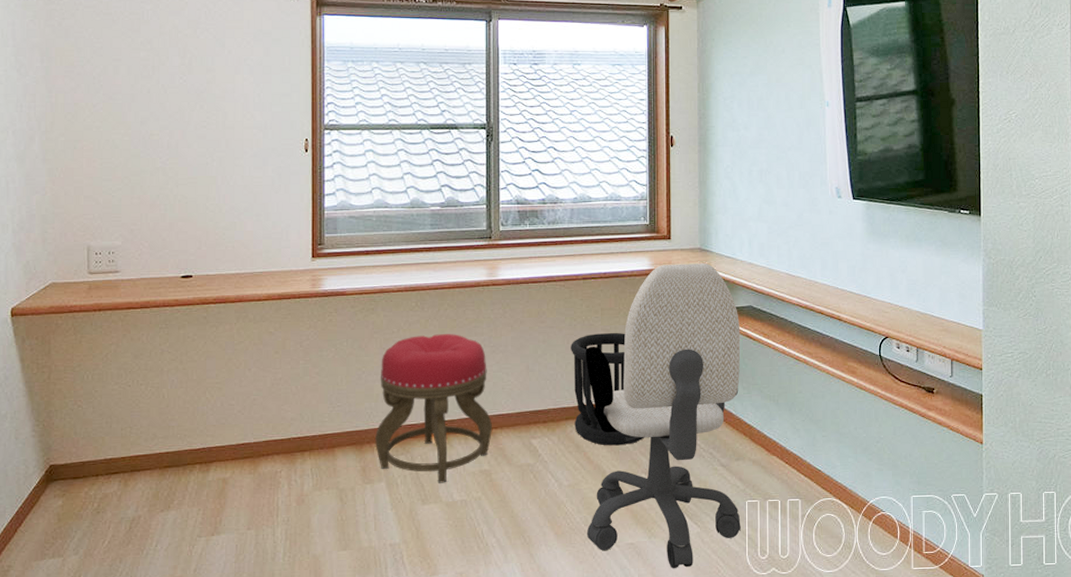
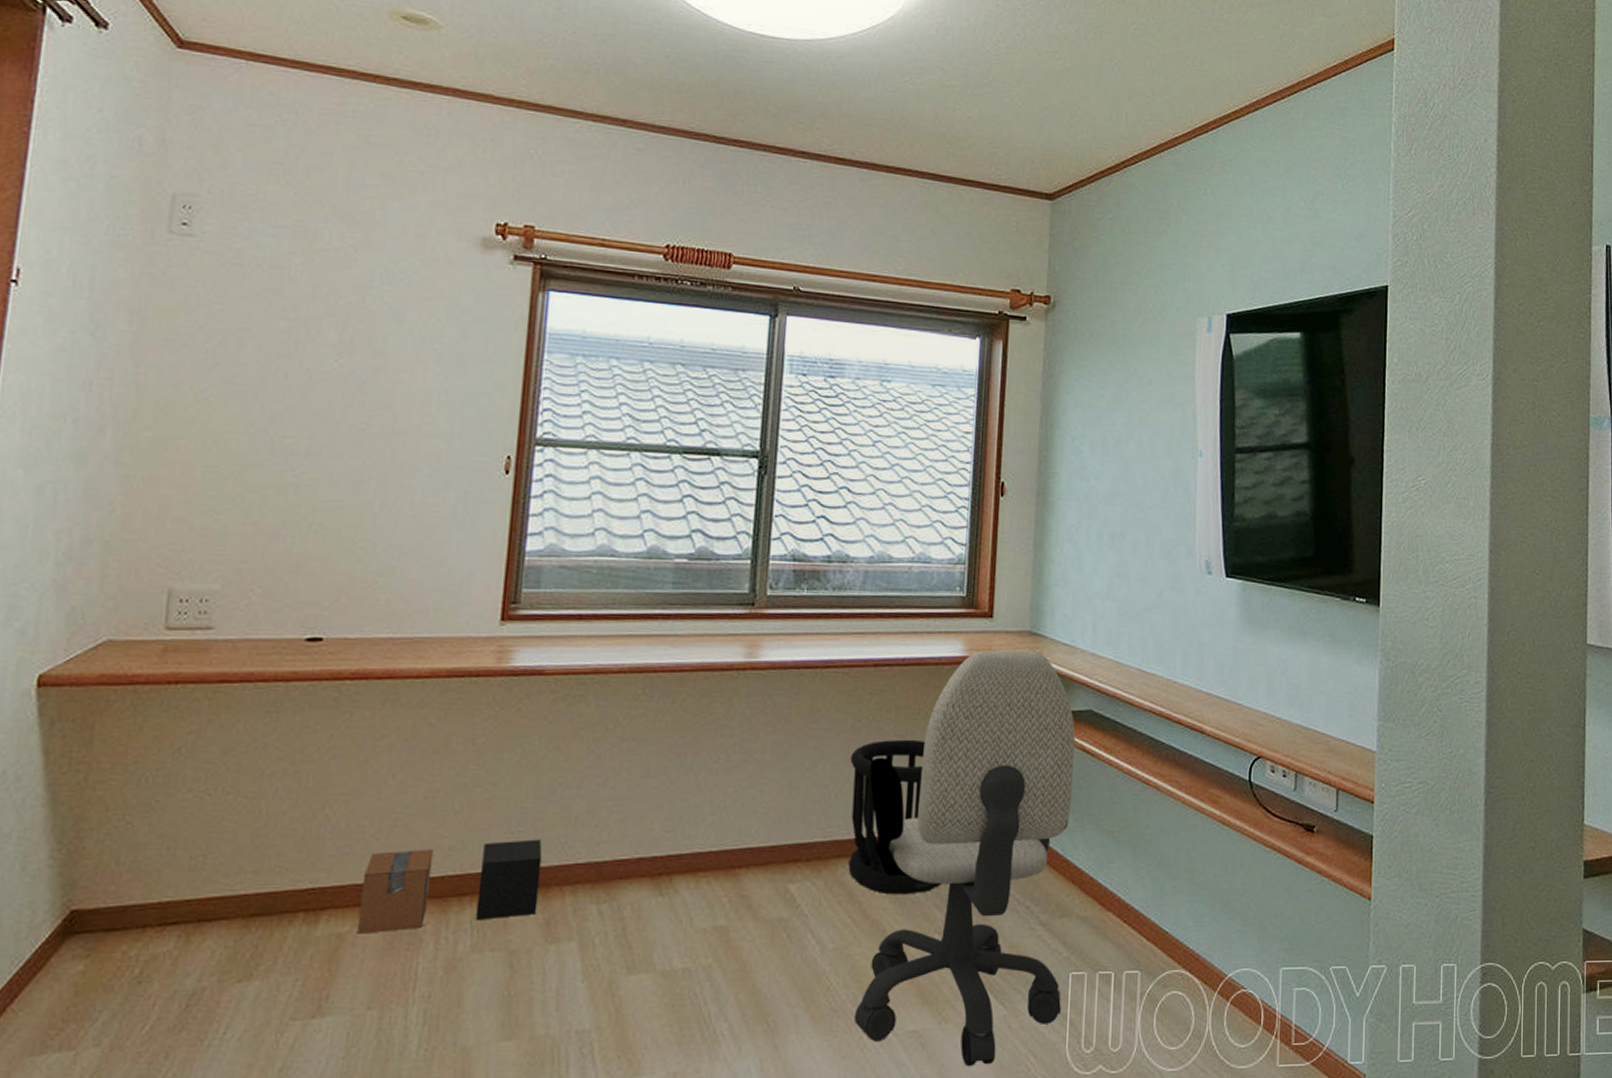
cardboard box: none [236,411,356,479] -> present [357,839,542,934]
stool: present [375,334,492,483] -> none [567,734,736,944]

